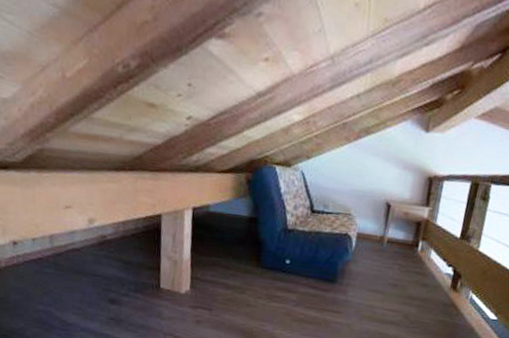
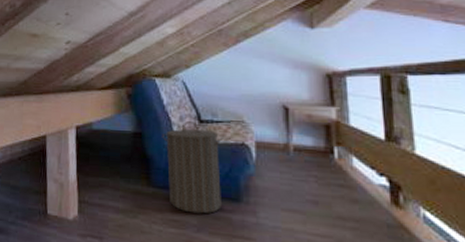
laundry hamper: none [275,210,332,292] -> present [162,121,225,214]

